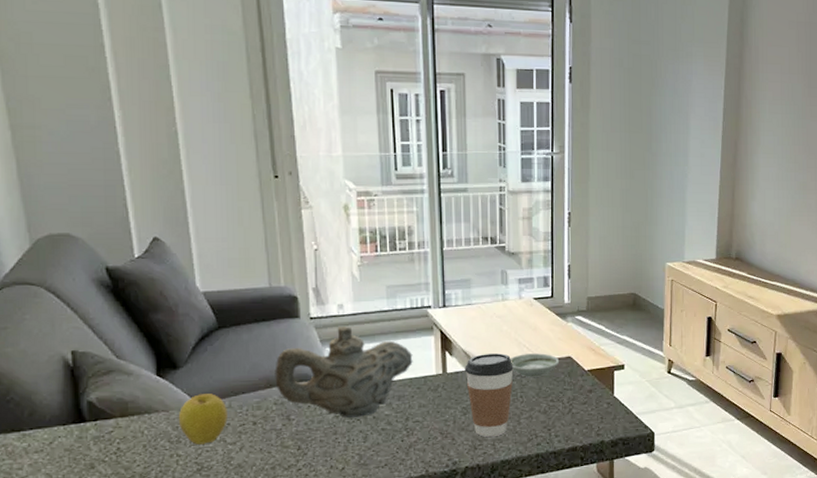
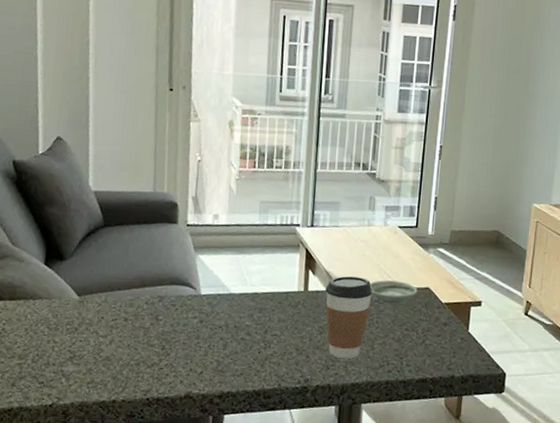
apple: present [178,394,228,445] -> none [58,286,103,334]
teapot: present [275,325,413,418] -> none [148,235,278,326]

